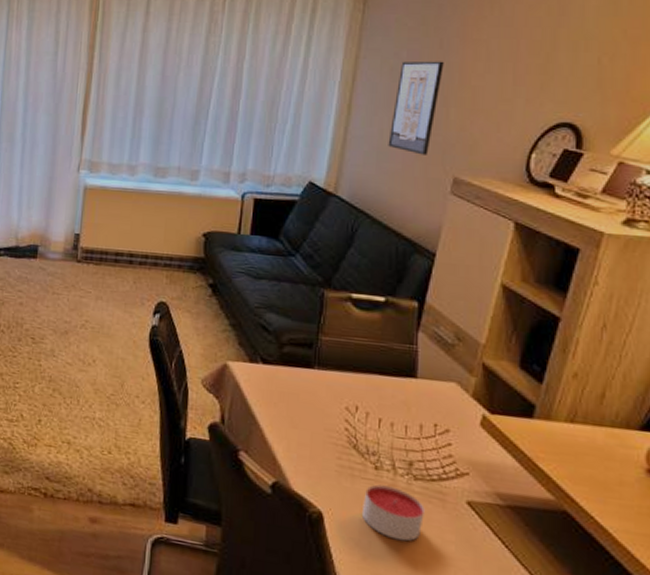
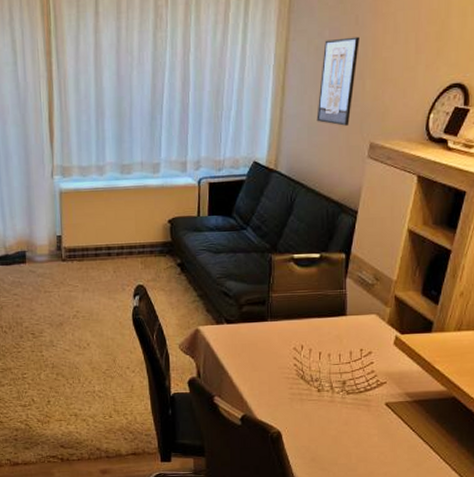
candle: present [361,484,425,542] -> none [309,402,355,441]

